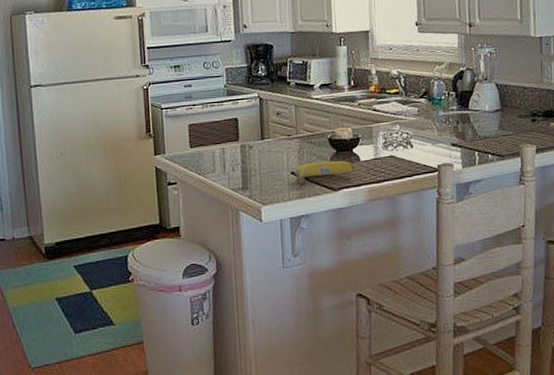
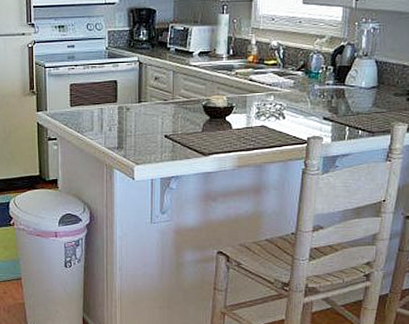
fruit: present [294,160,354,184] -> none [168,127,226,147]

